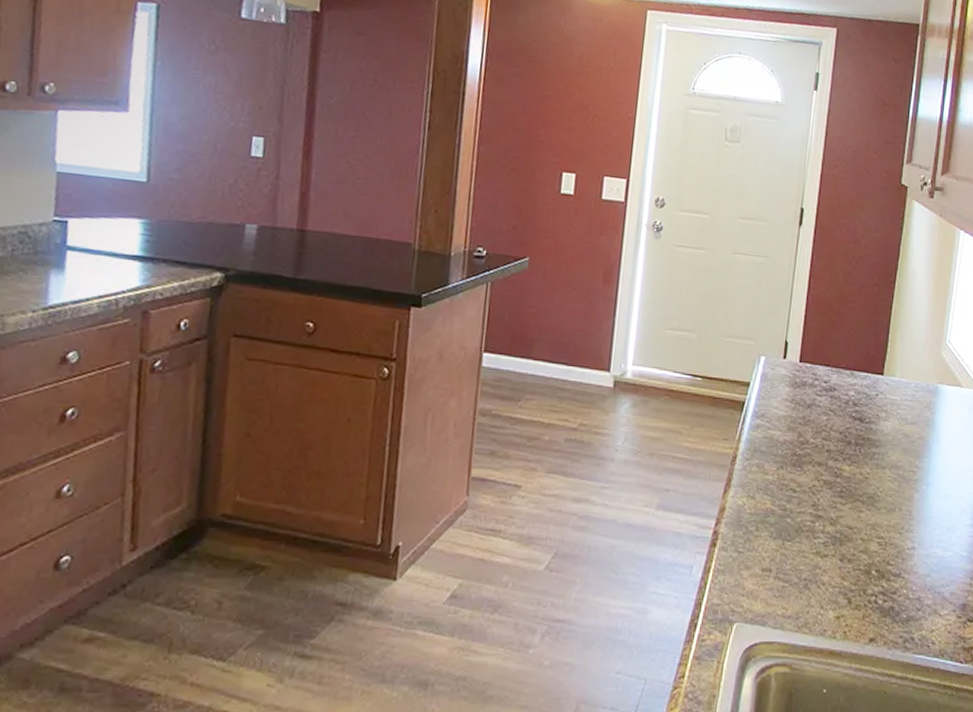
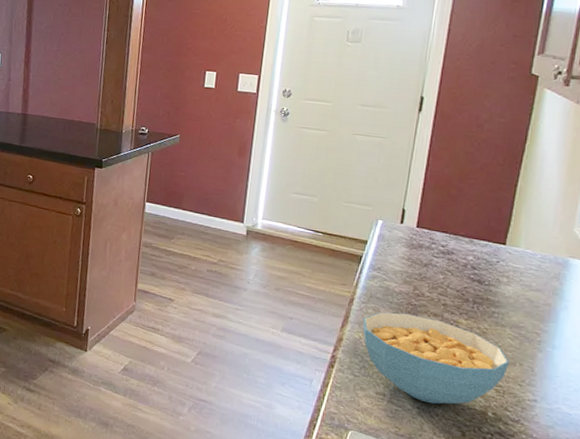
cereal bowl: none [746,466,890,571] -> present [362,312,509,405]

